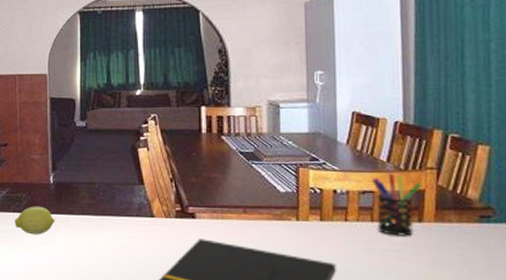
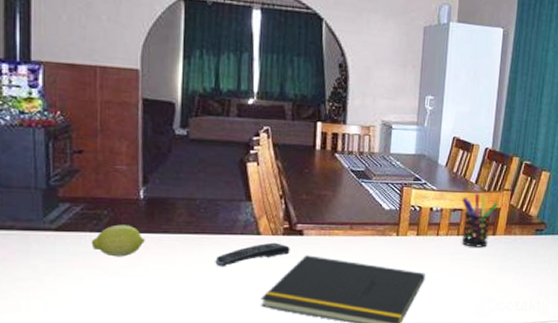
remote control: none [114,225,184,248] -> present [215,242,290,267]

